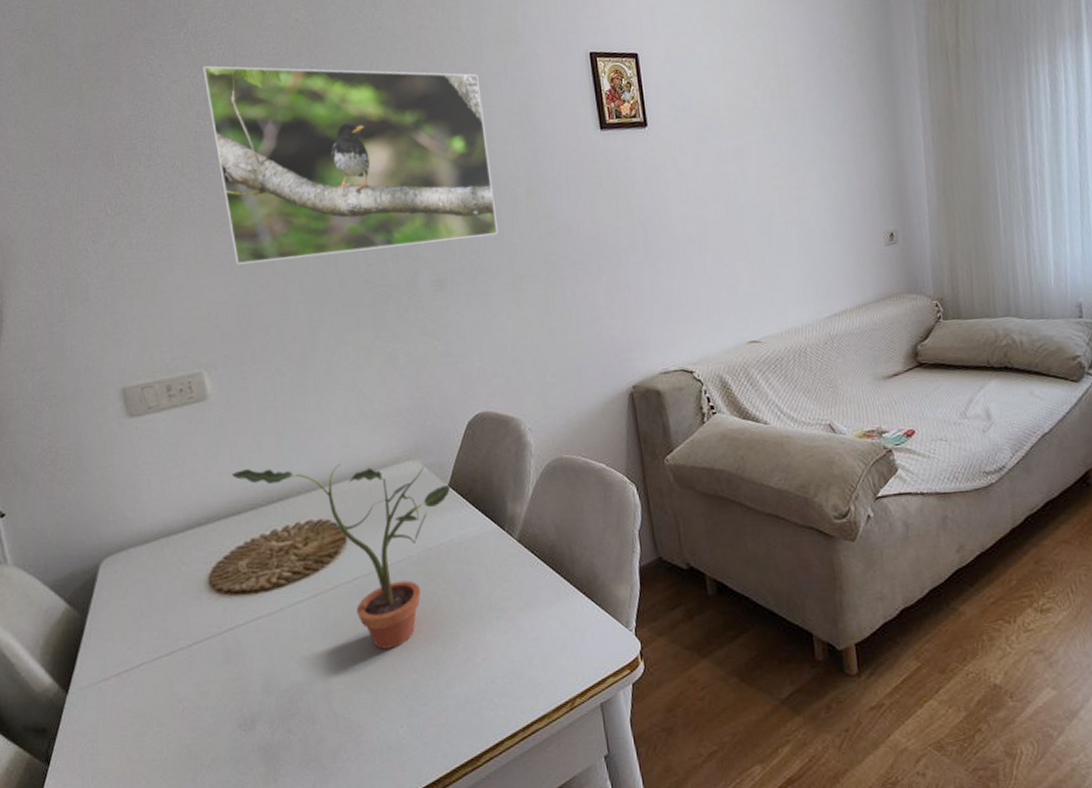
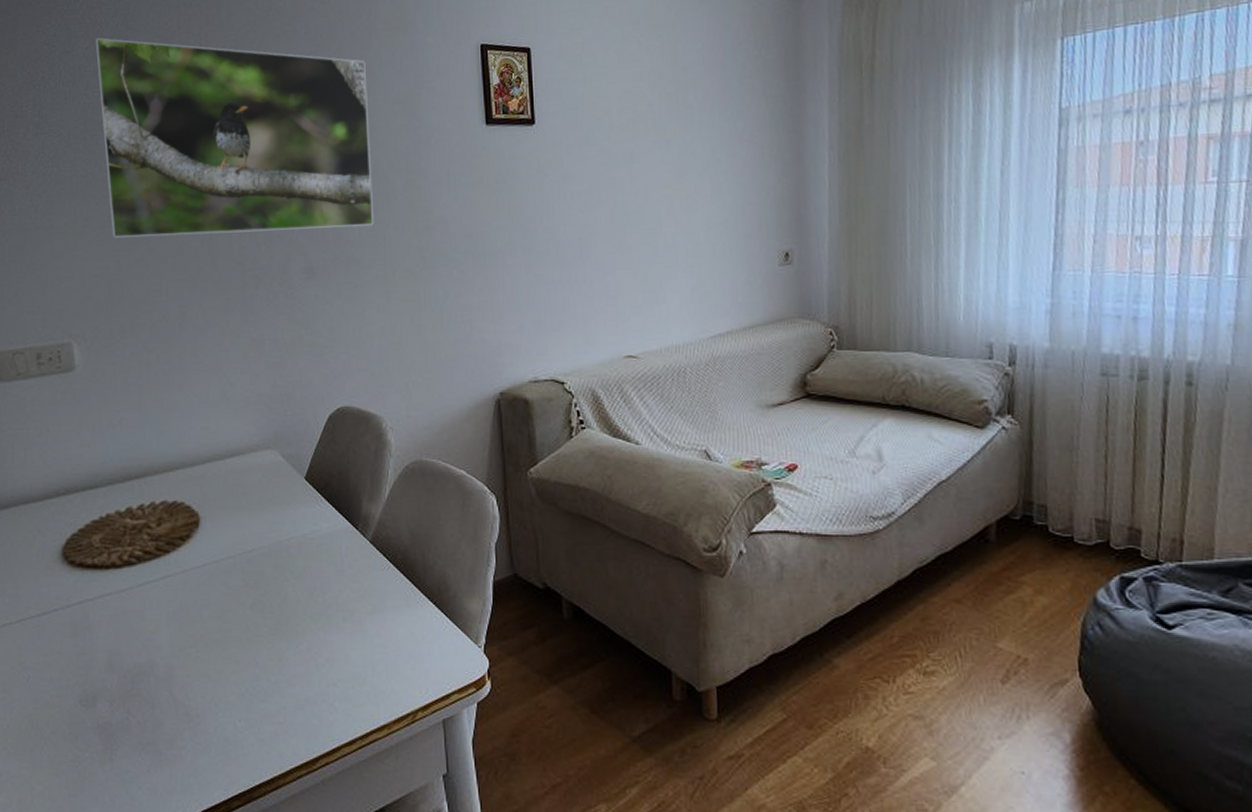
potted plant: present [232,463,451,649] -> none [93,444,307,640]

